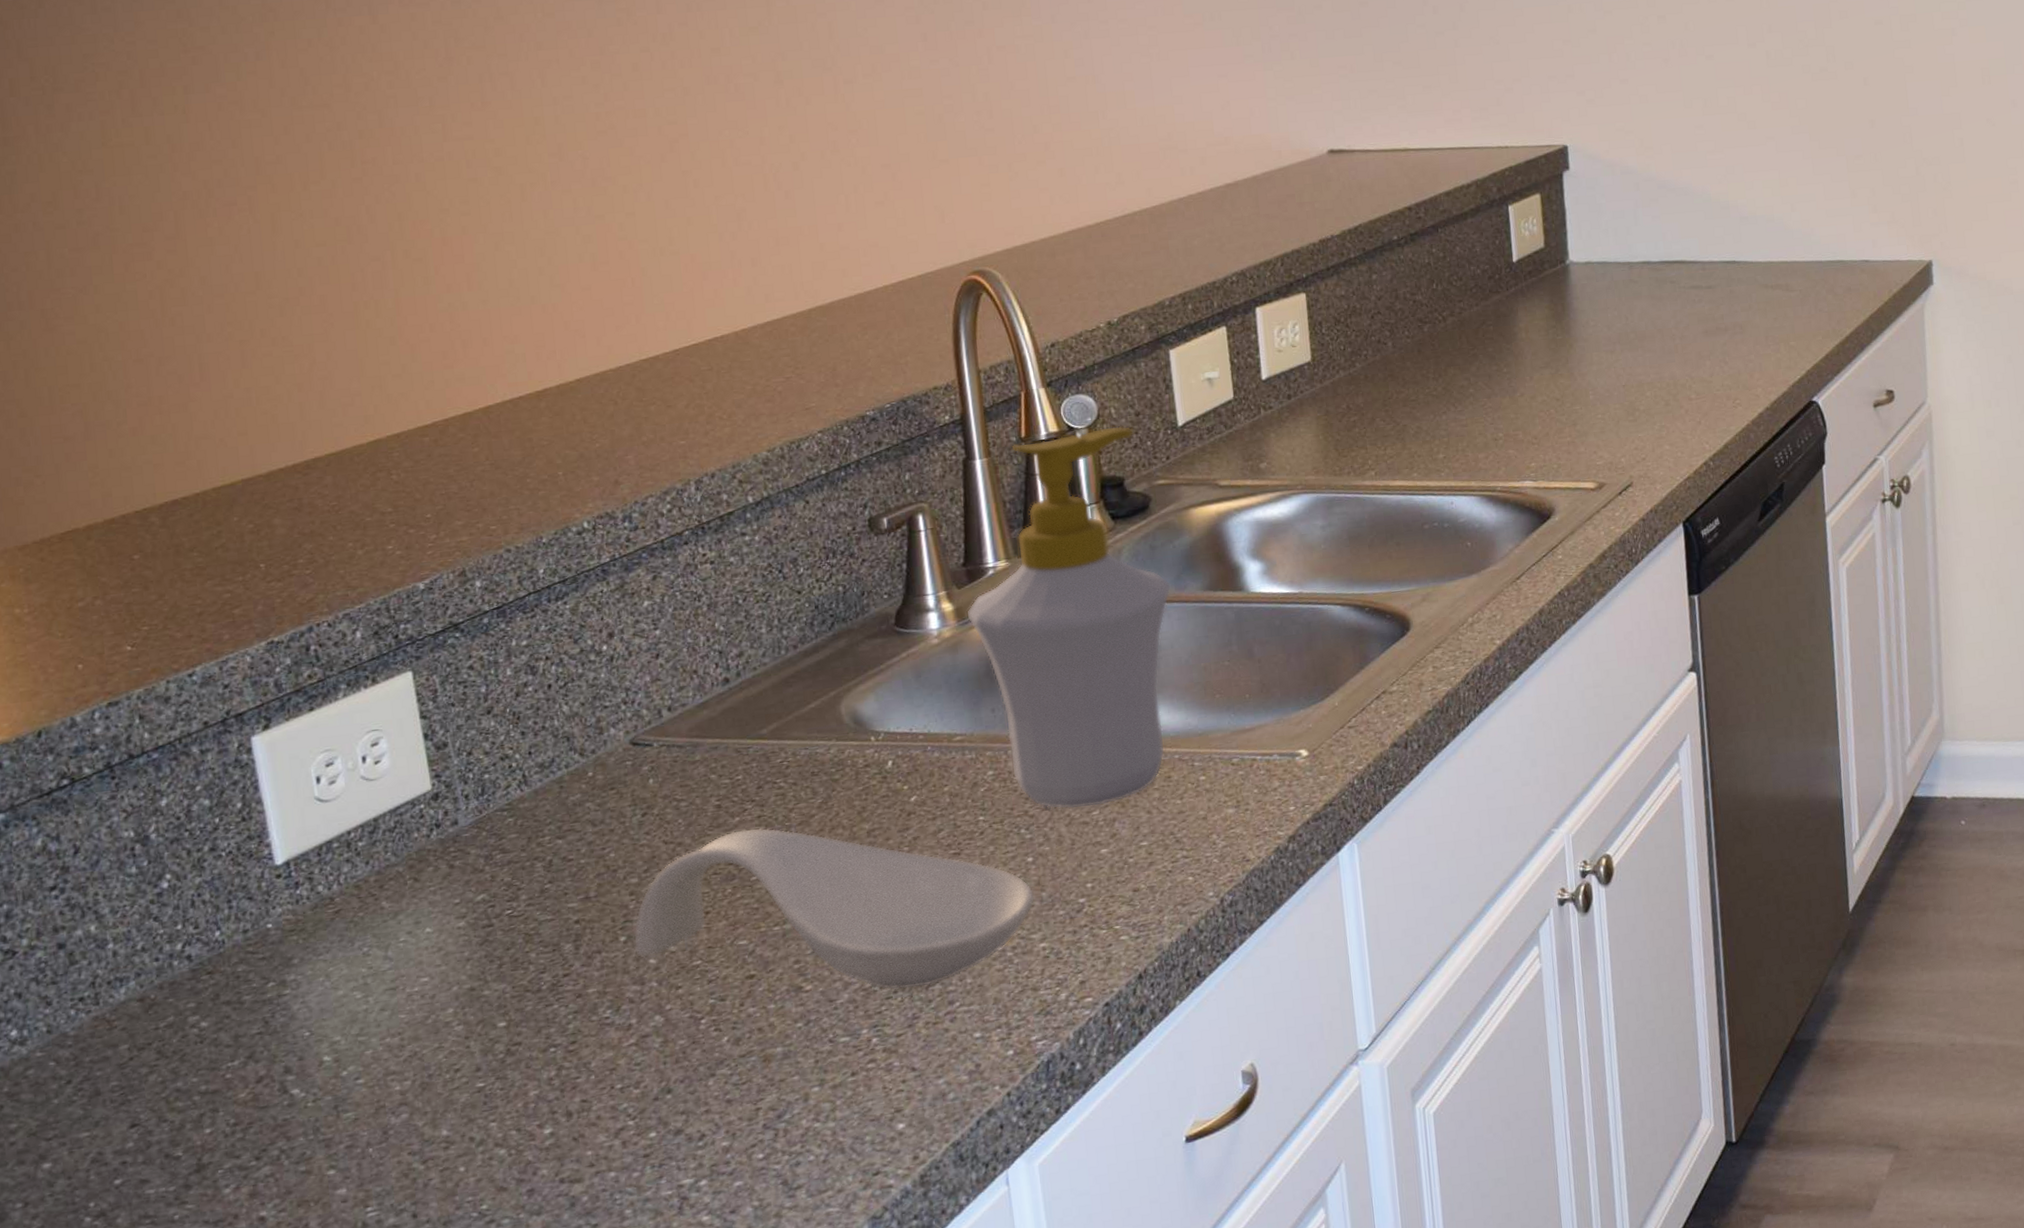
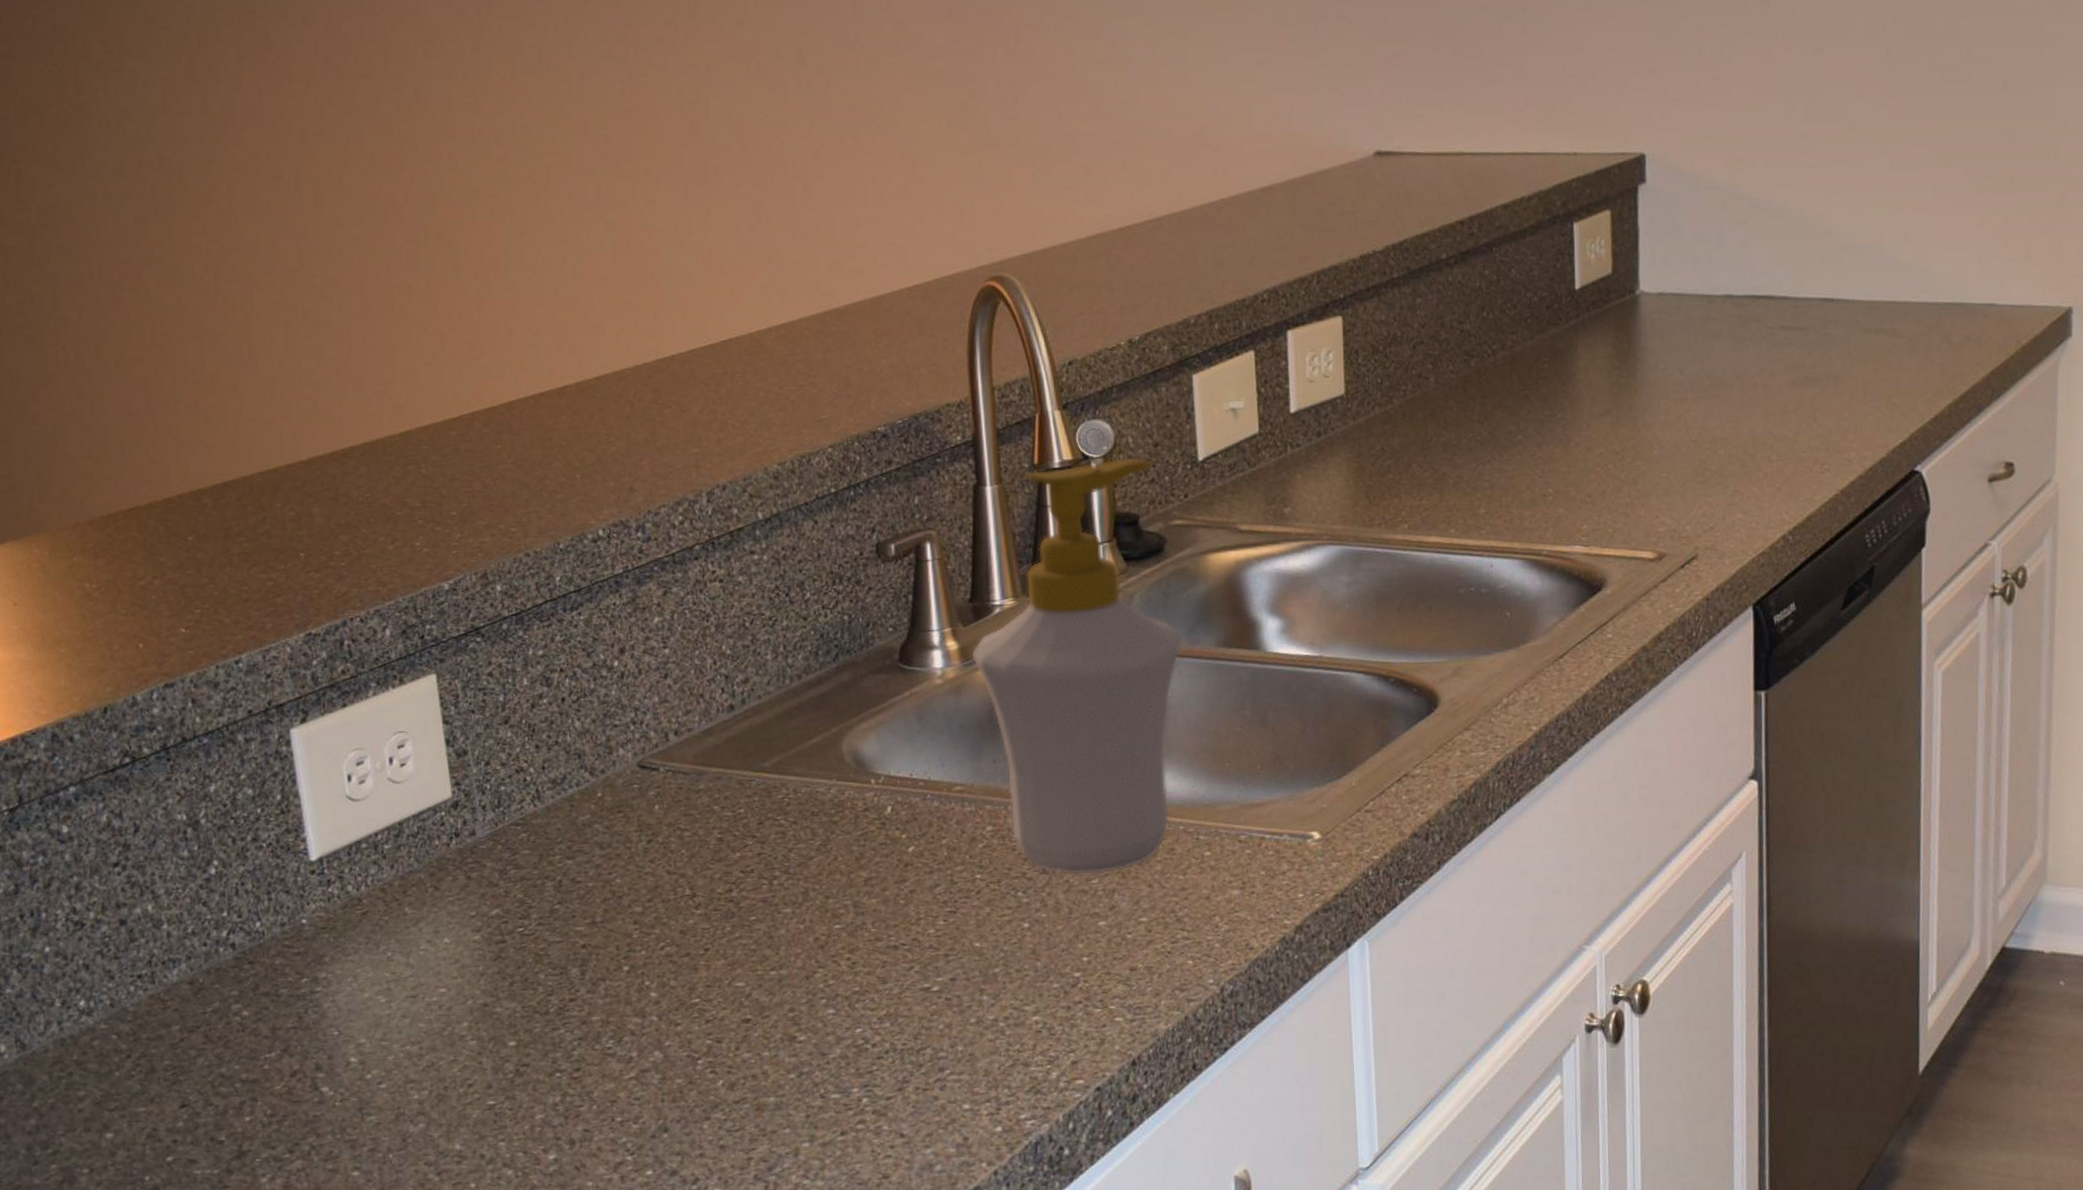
spoon rest: present [633,827,1035,991] -> none [636,865,1030,1051]

